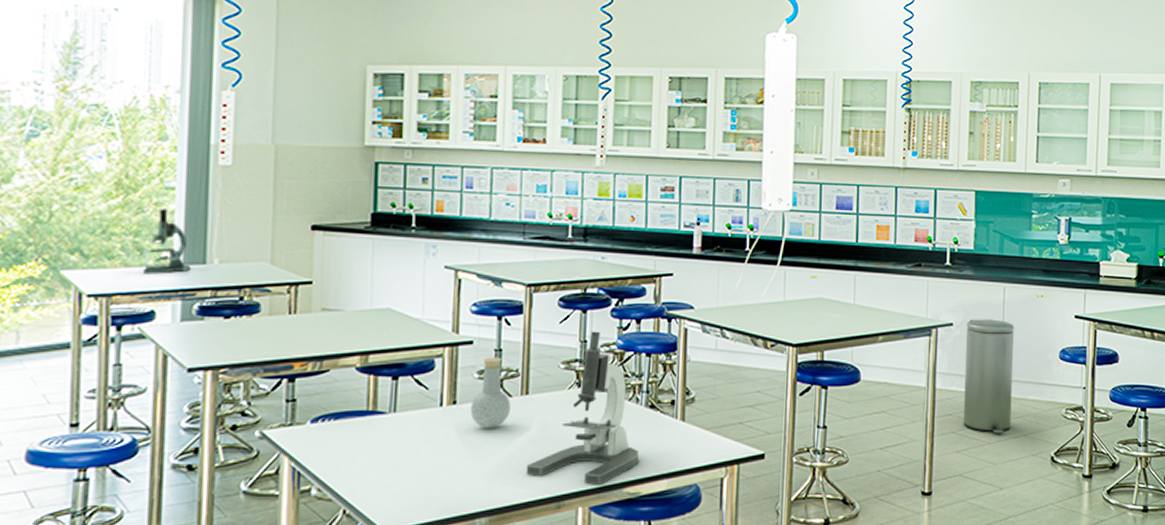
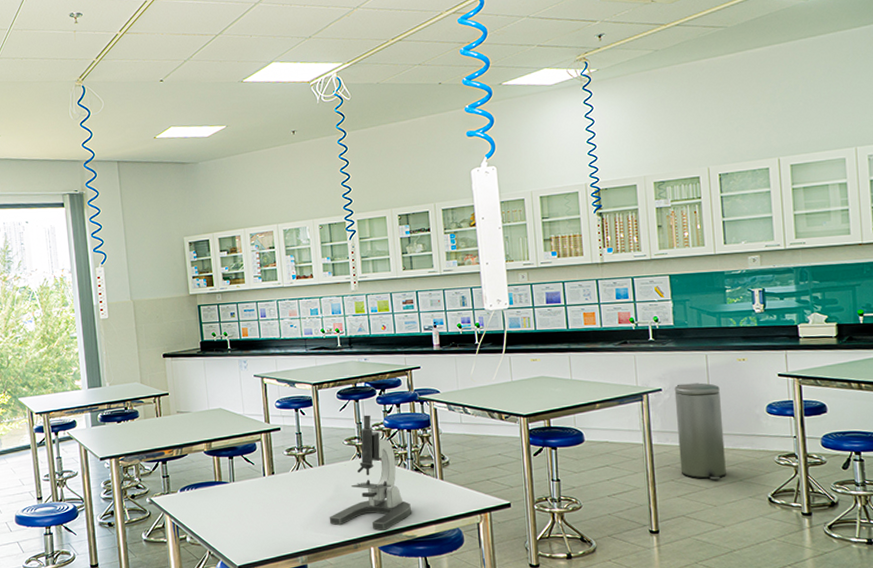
microscope: present [143,209,191,274] -> none [65,352,93,397]
flask: present [471,357,511,429] -> none [285,438,313,491]

